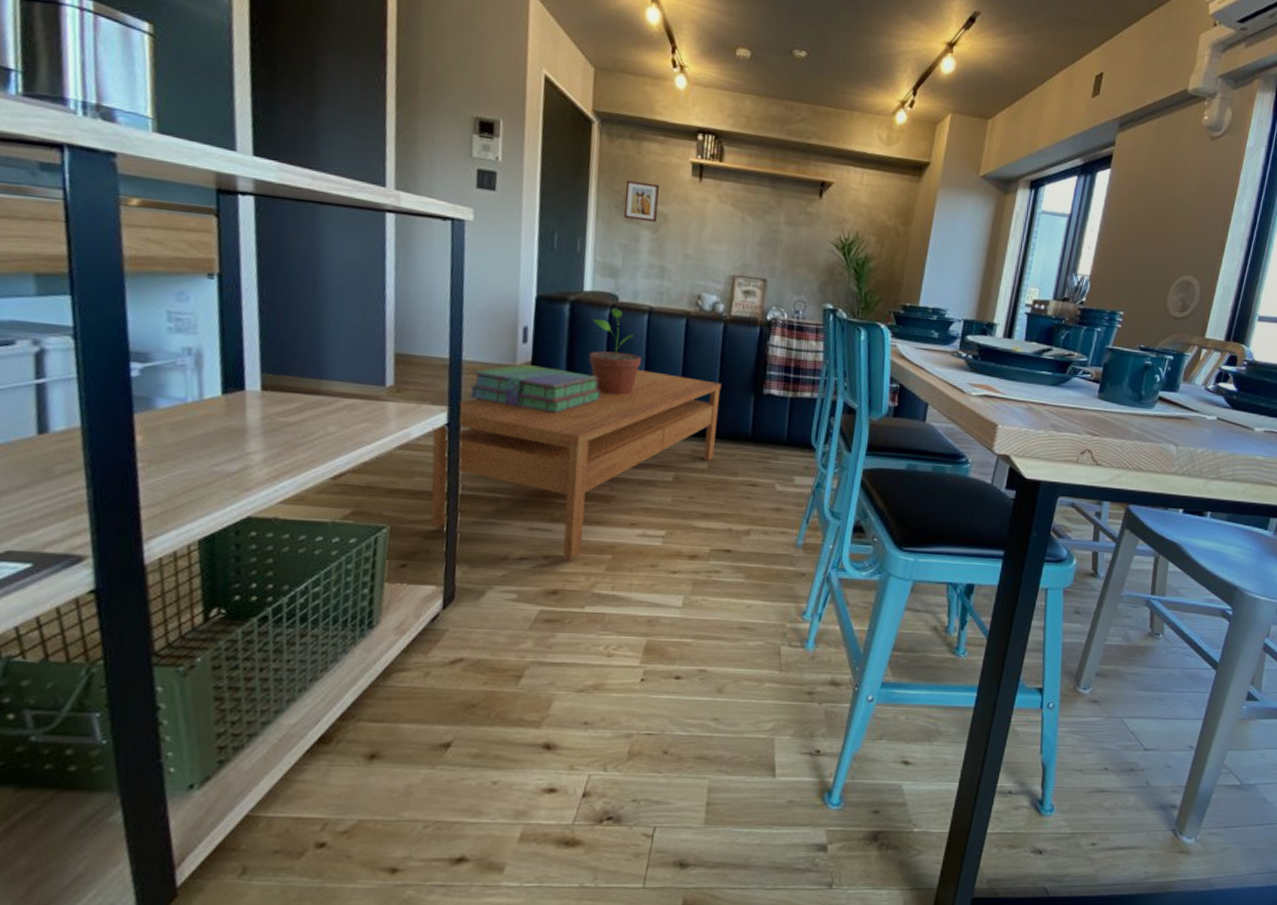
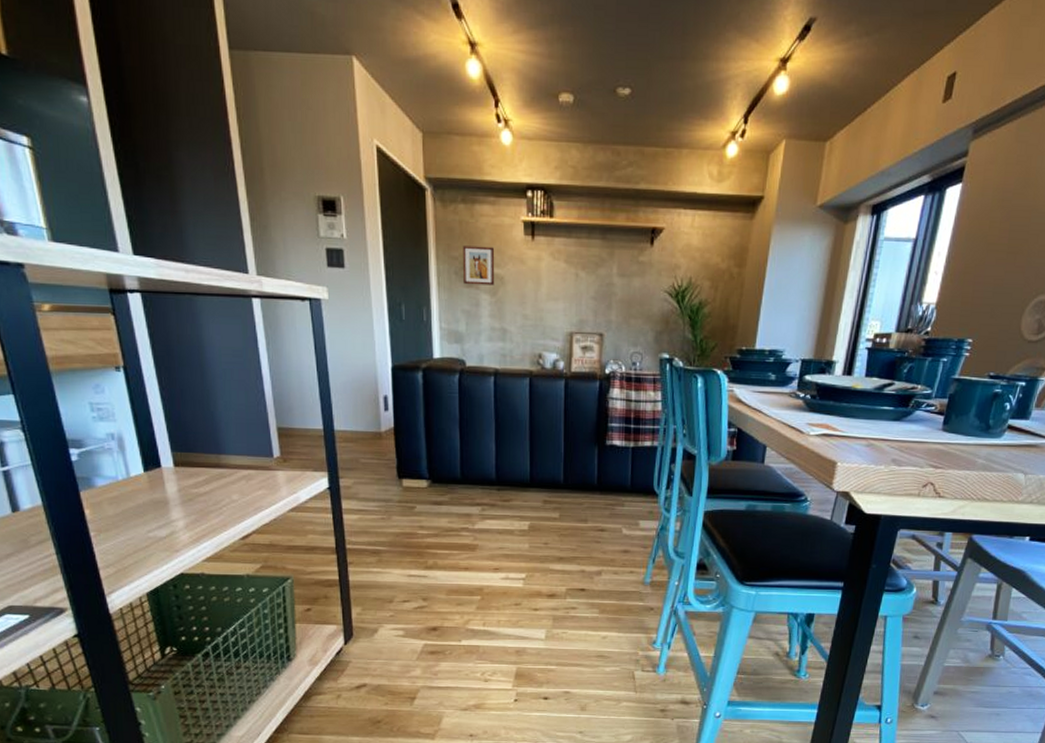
coffee table: present [430,370,721,561] -> none [317,429,566,602]
stack of books: present [467,364,602,413] -> none [343,430,458,473]
potted plant: present [588,307,641,395] -> none [444,372,491,454]

